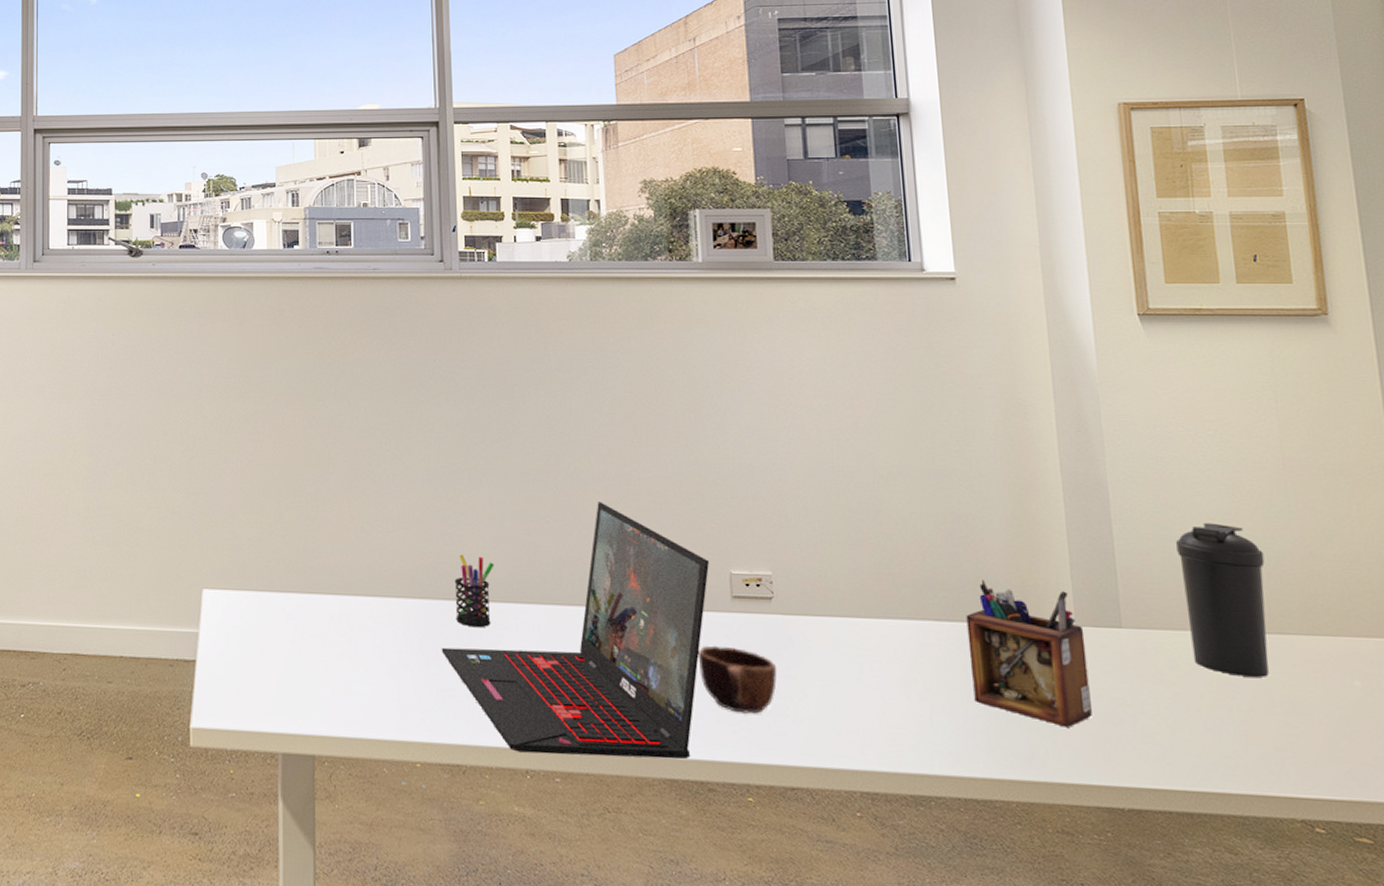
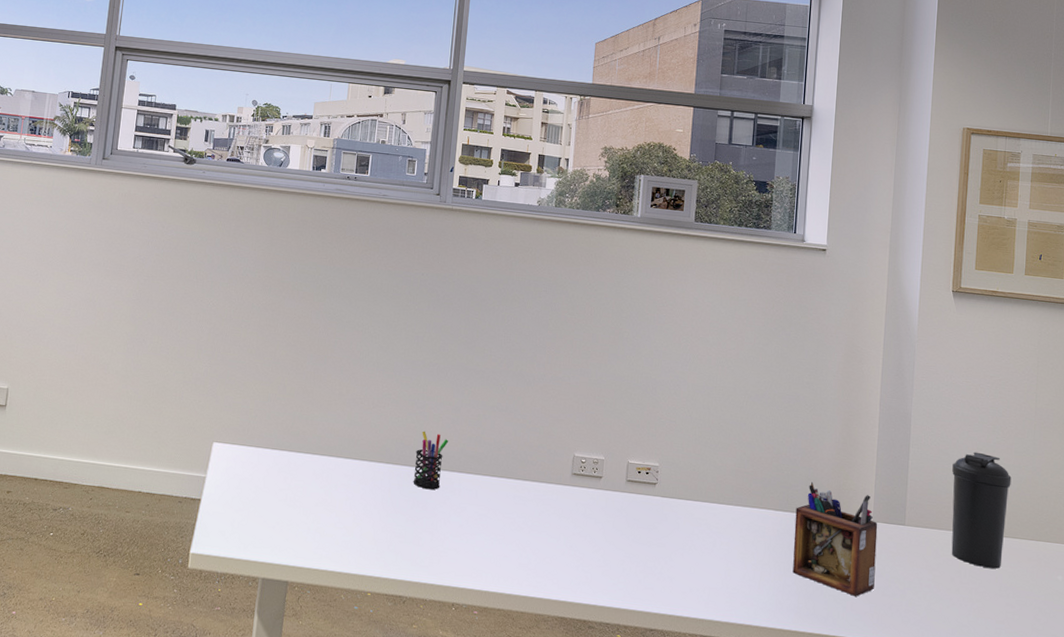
laptop: present [441,502,710,759] -> none [398,398,614,602]
mug: present [697,645,777,714] -> none [594,516,653,572]

